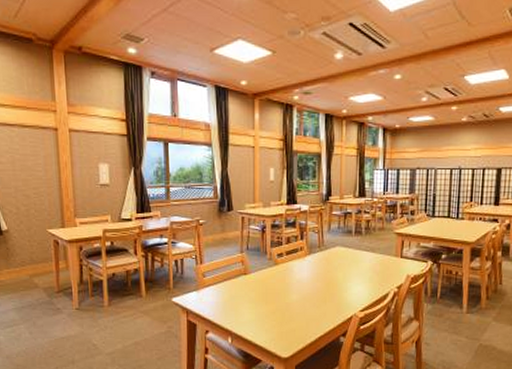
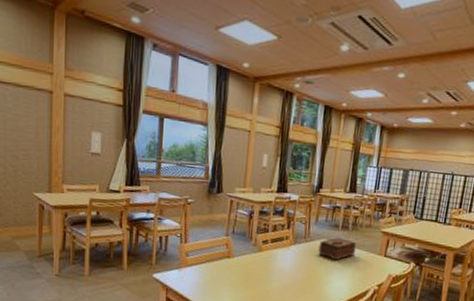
tissue box: none [334,244,372,267] -> present [318,238,357,261]

